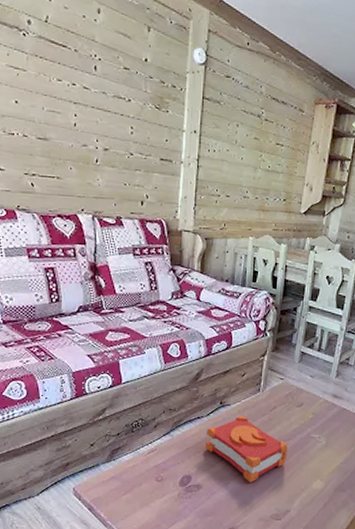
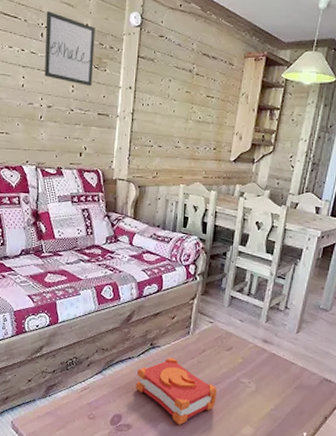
wall art: none [100,42,156,129] -> present [44,11,96,87]

